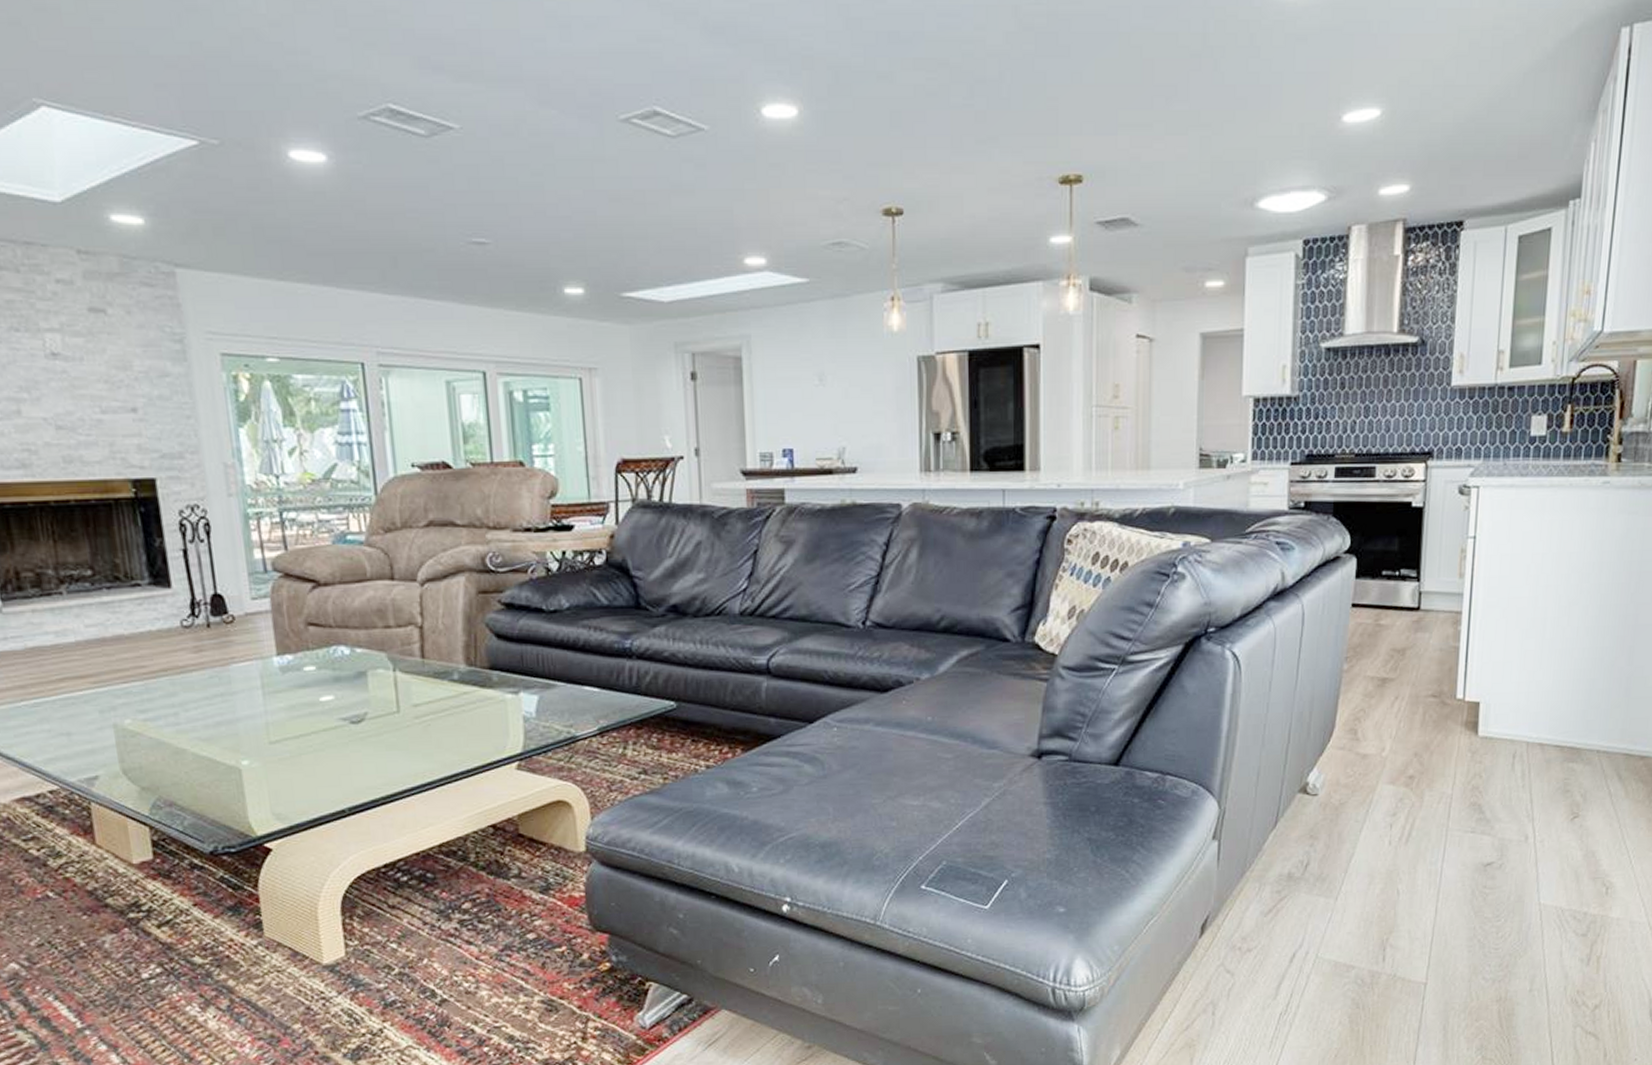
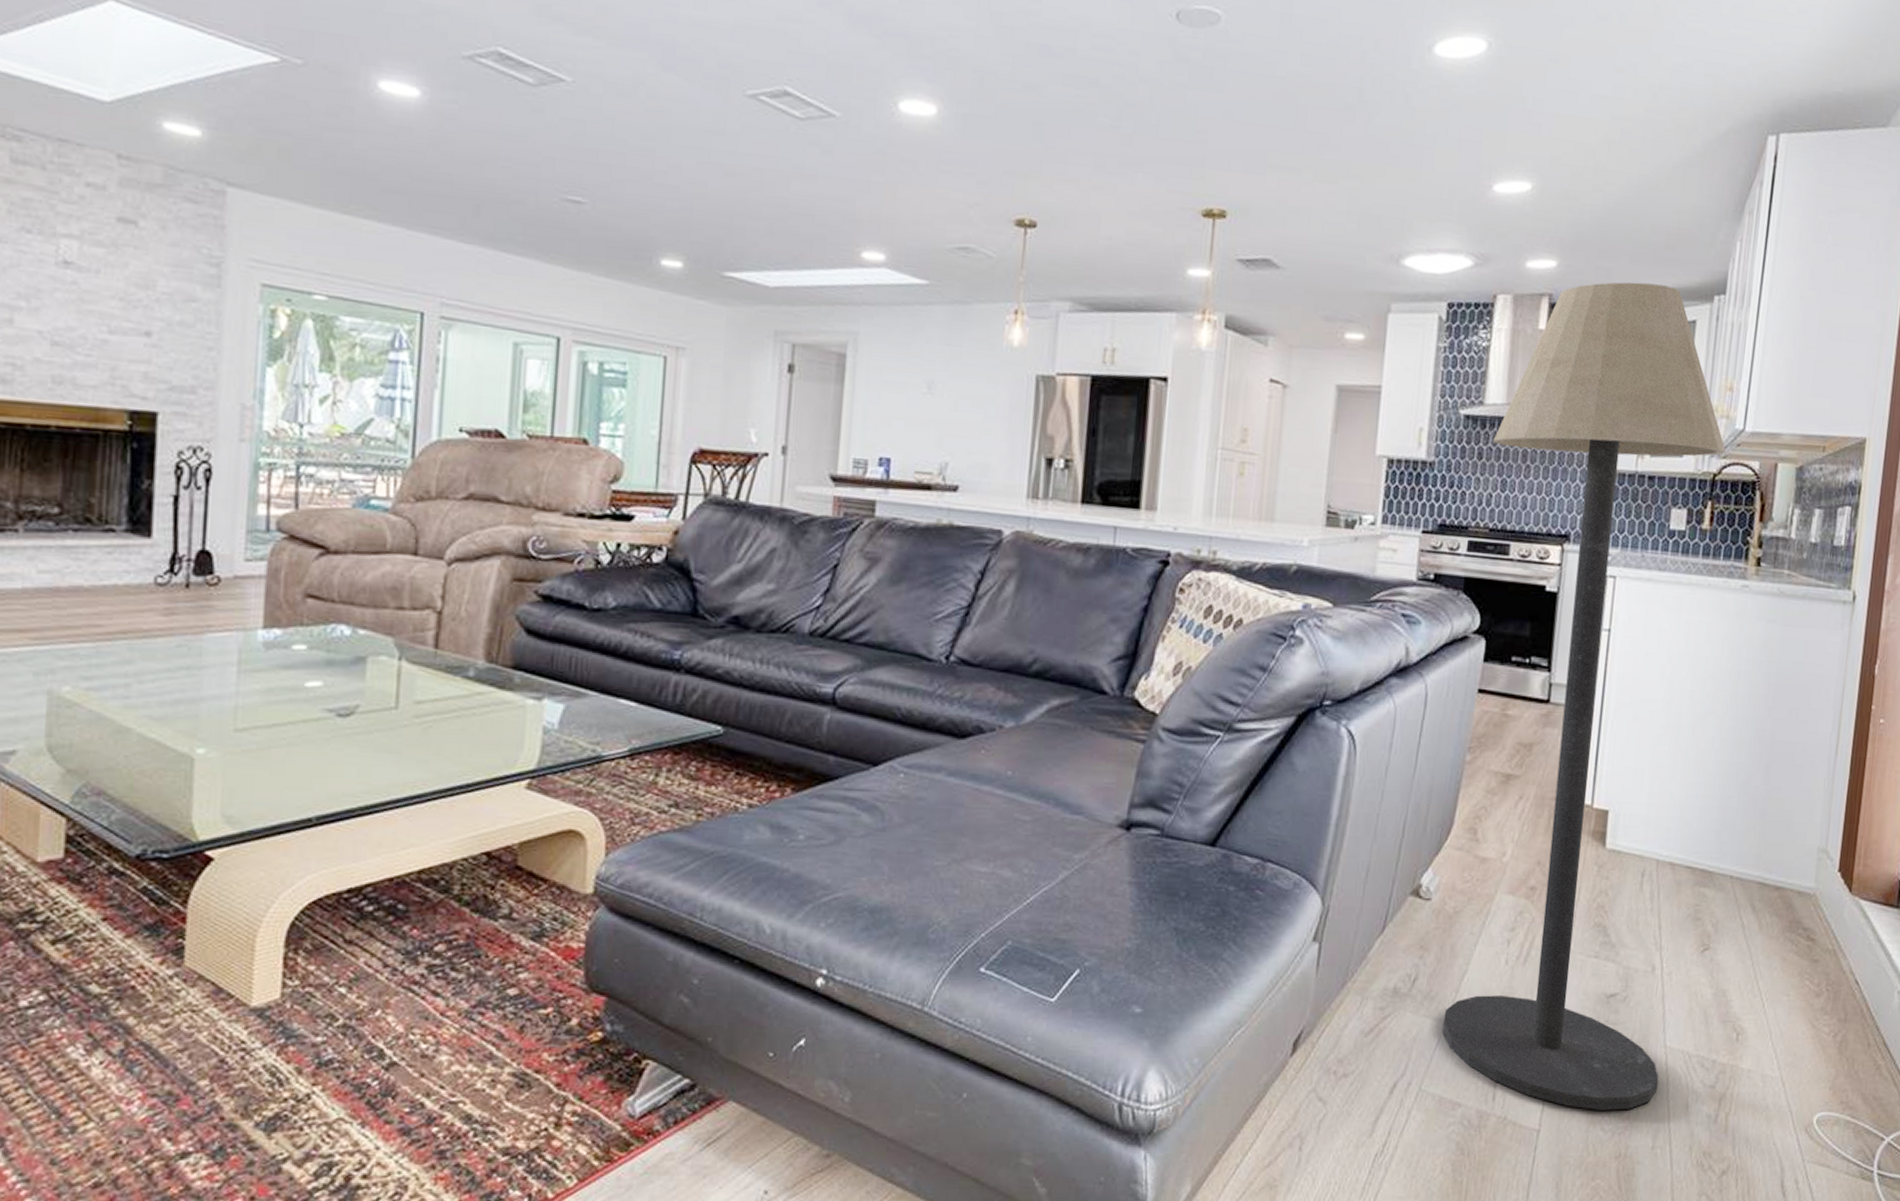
floor lamp: none [1334,196,1584,963] -> present [1442,282,1726,1111]

